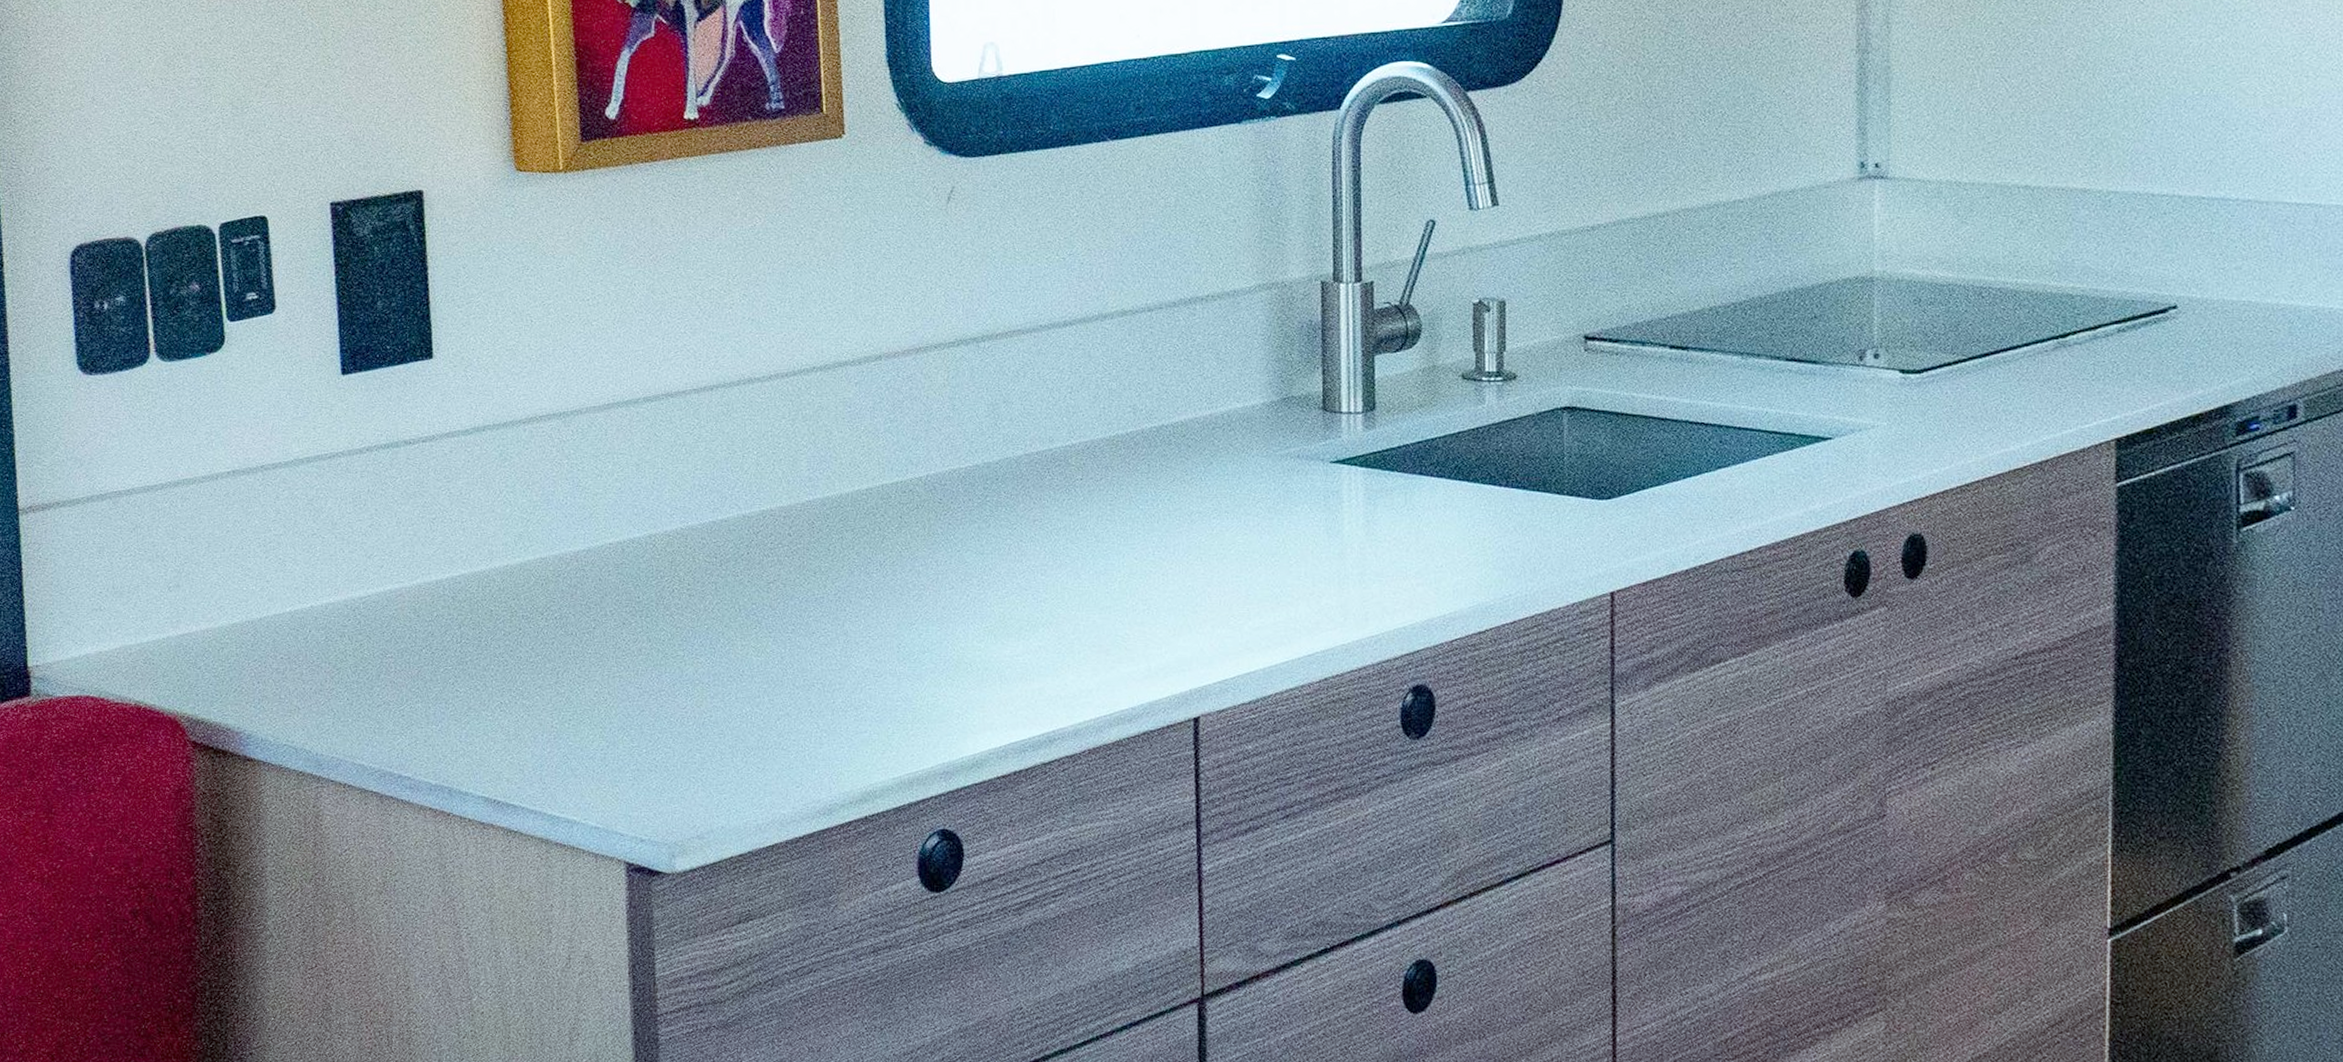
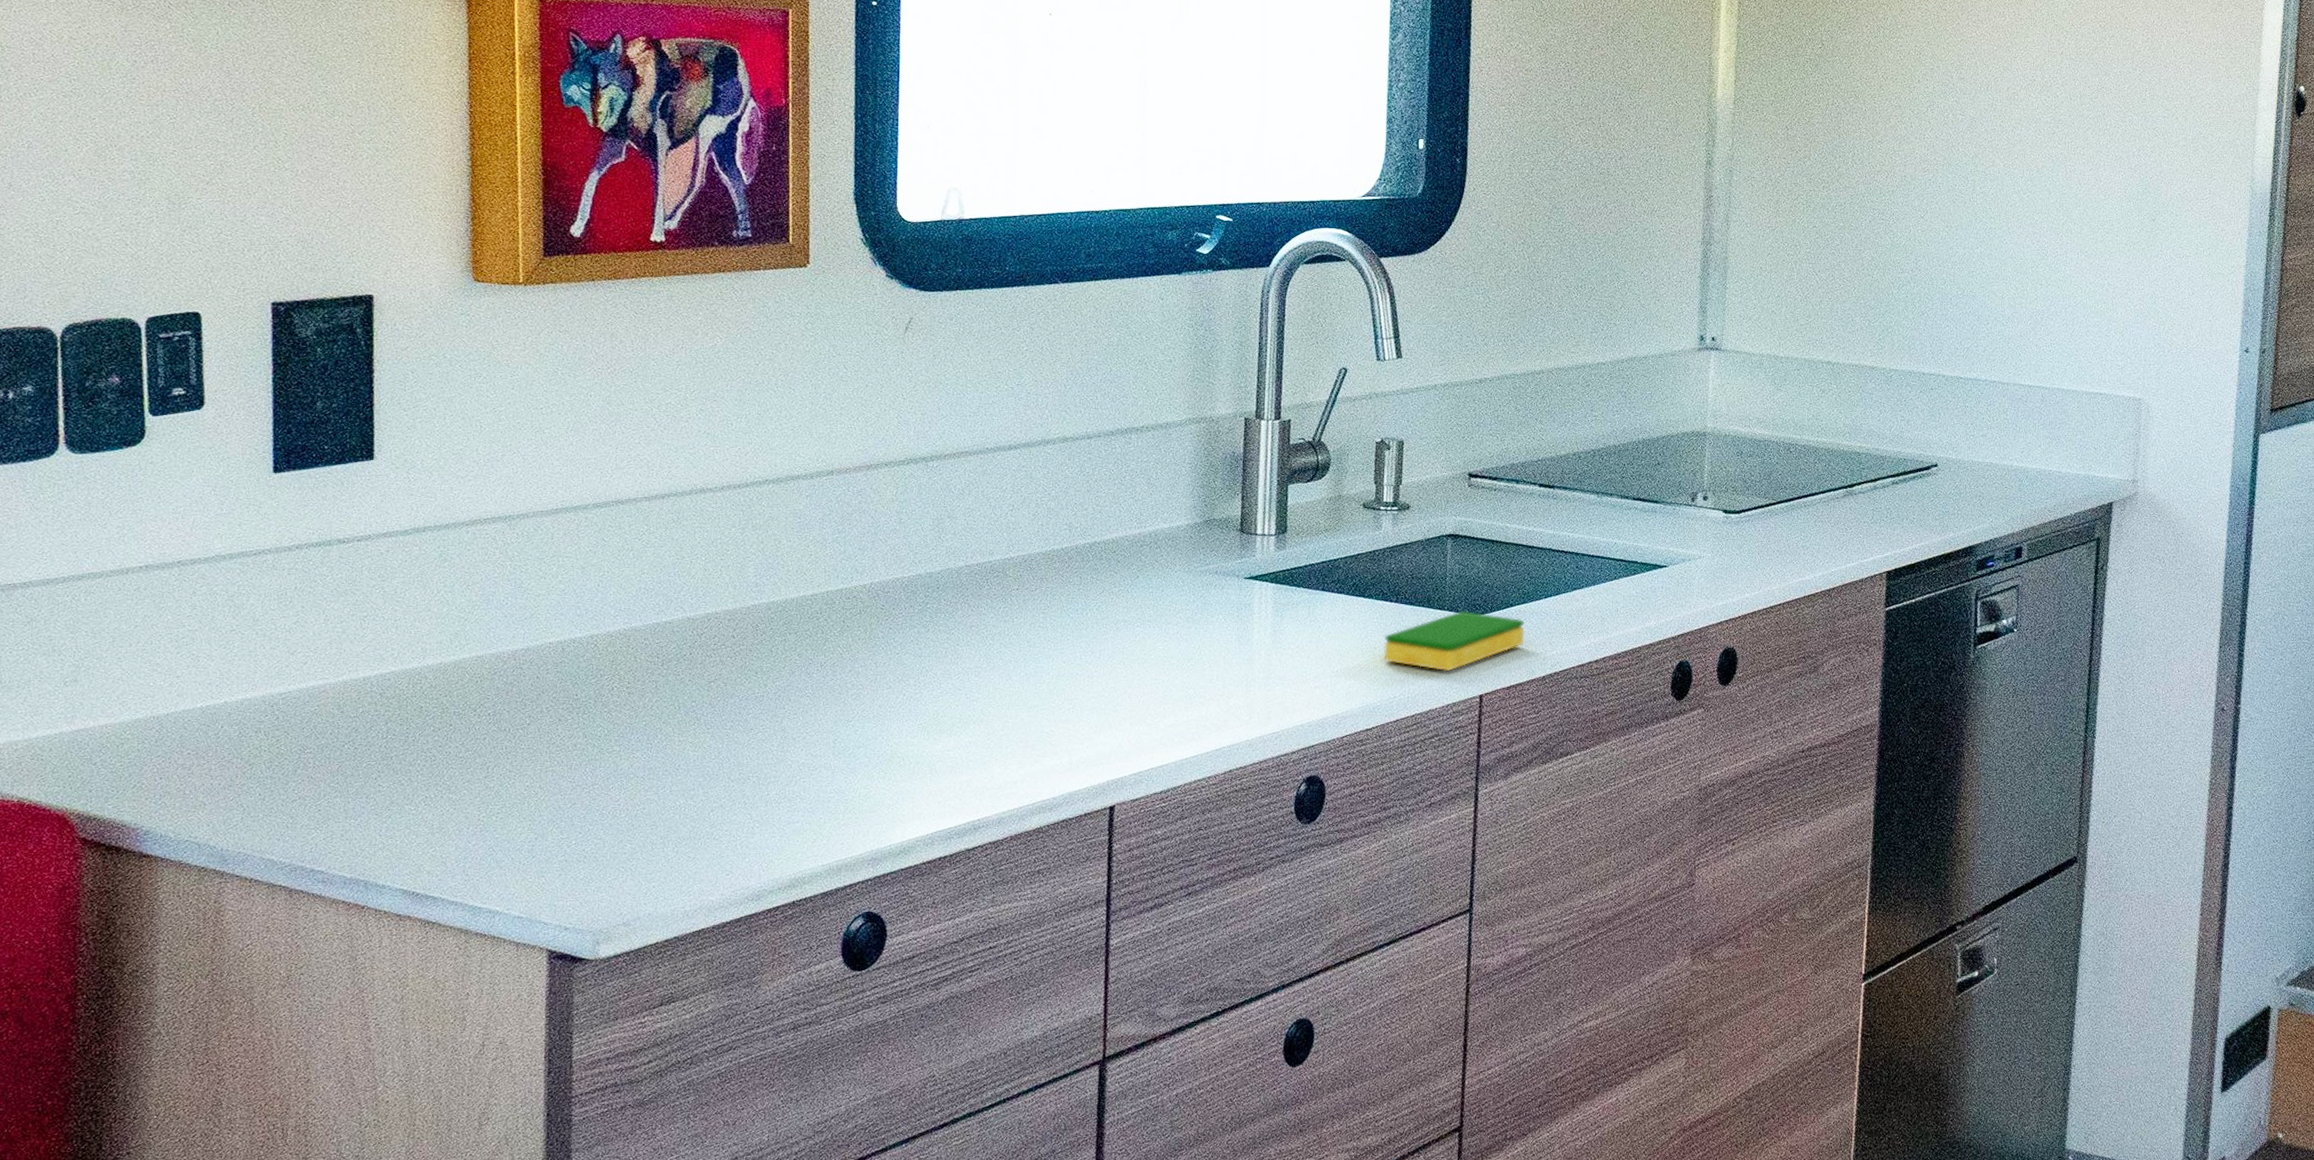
dish sponge: none [1495,494,1661,566] -> present [1384,610,1525,672]

